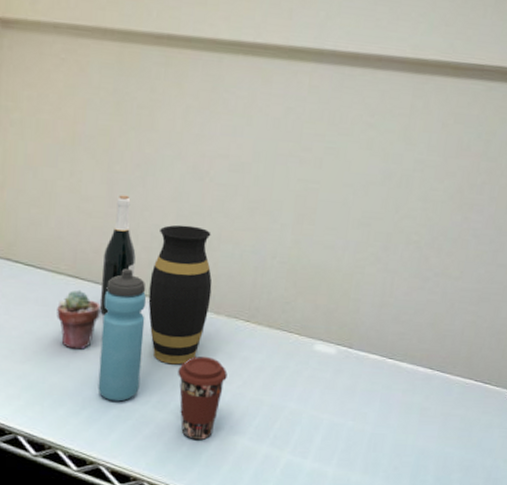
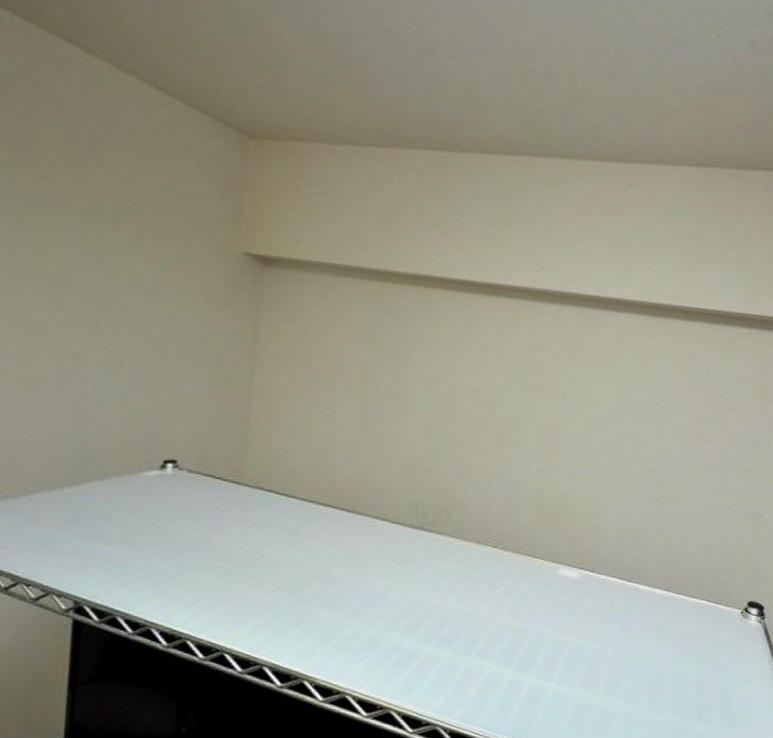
potted succulent: present [57,290,101,350] -> none [307,518,352,578]
water bottle: present [98,269,146,402] -> none [346,497,397,629]
wine bottle: present [99,195,136,315] -> none [351,425,388,543]
vase: present [148,224,212,365] -> none [399,454,462,591]
coffee cup: present [178,356,228,441] -> none [426,582,475,667]

